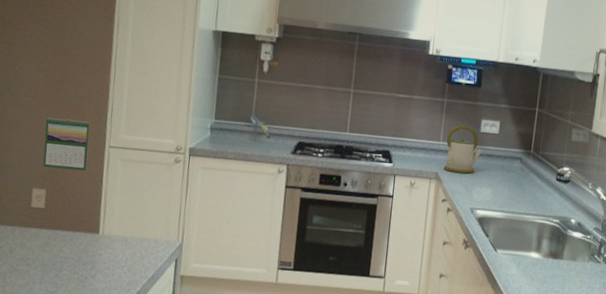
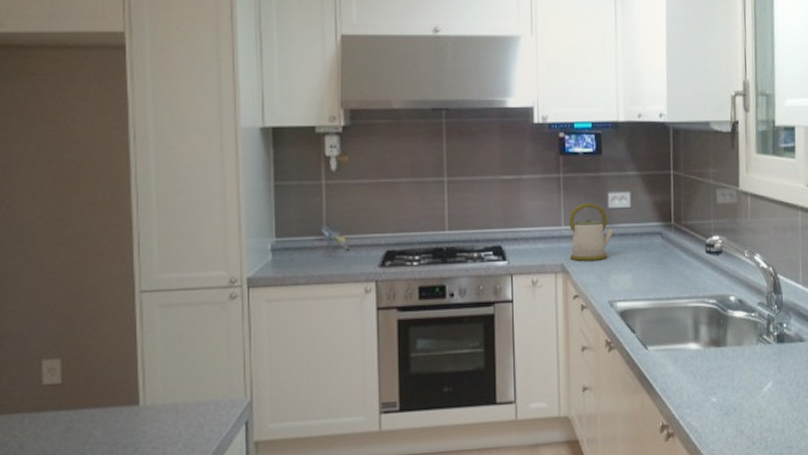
calendar: present [42,118,90,172] -> none [51,262,114,331]

